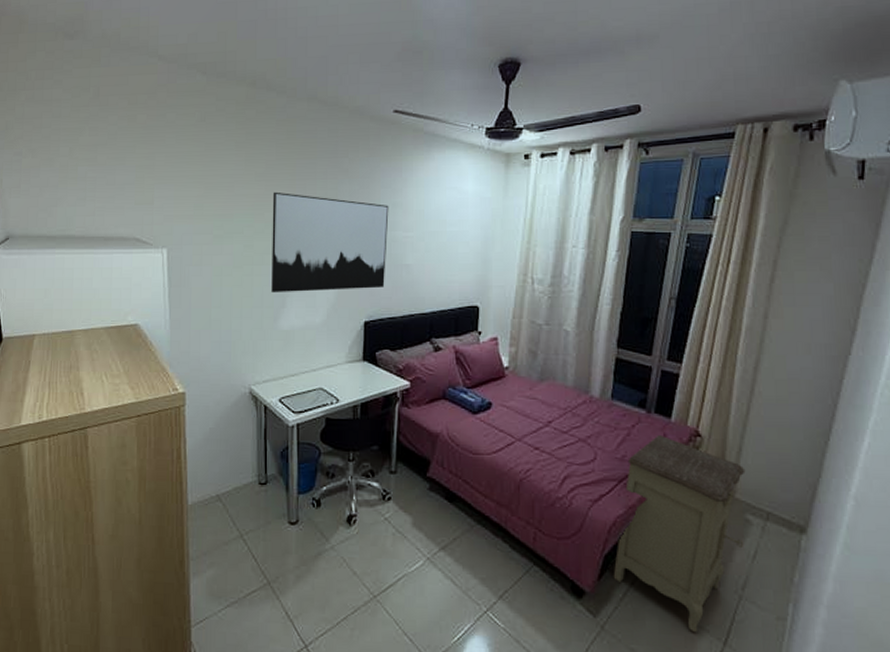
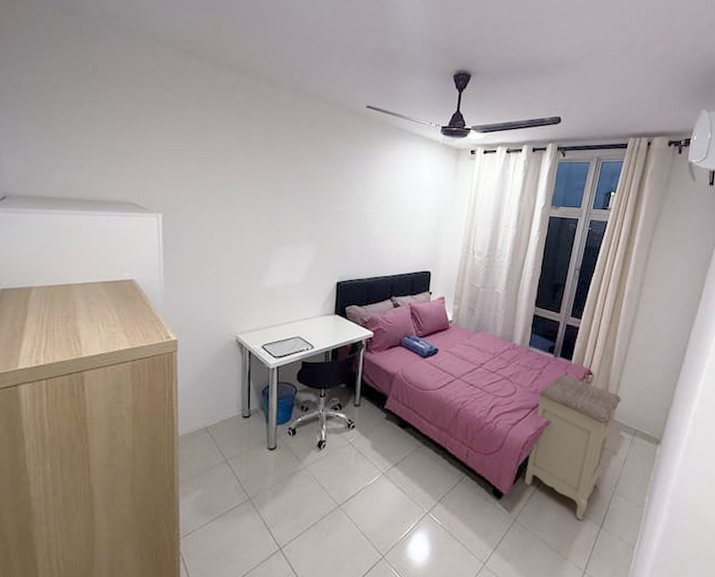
wall art: present [271,191,389,292] -> none [257,168,360,256]

